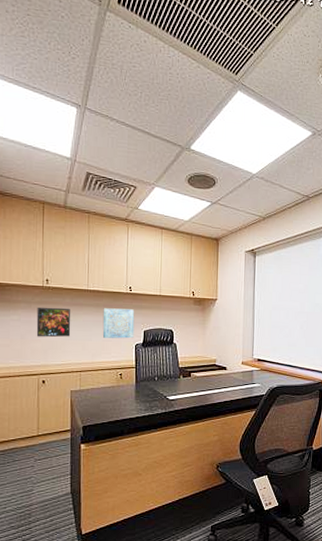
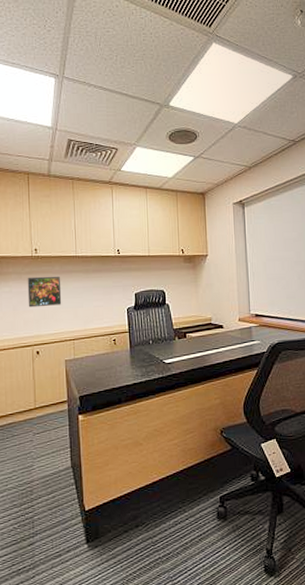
wall art: present [102,308,135,339] -> none [92,272,125,304]

